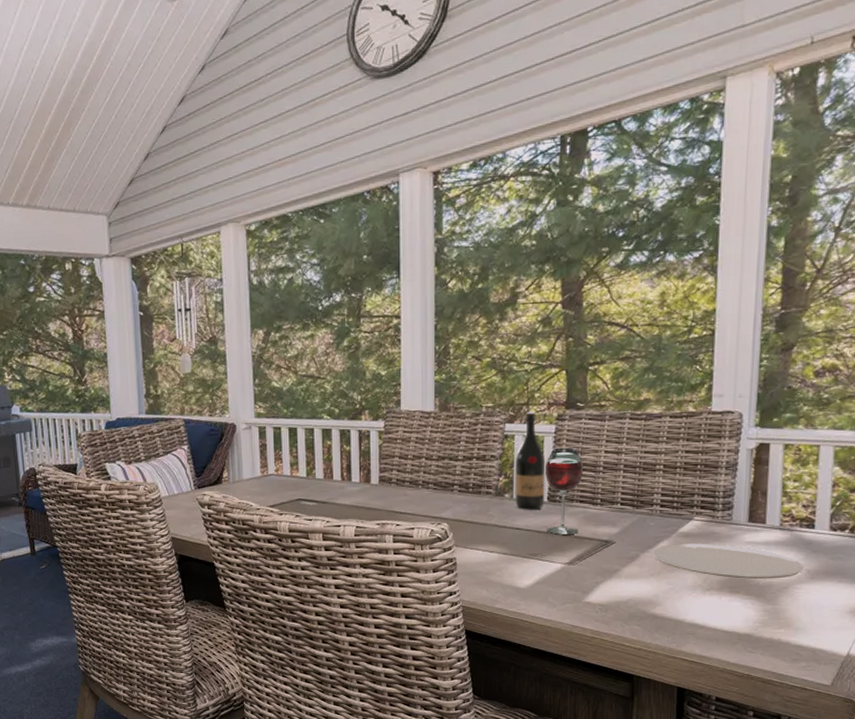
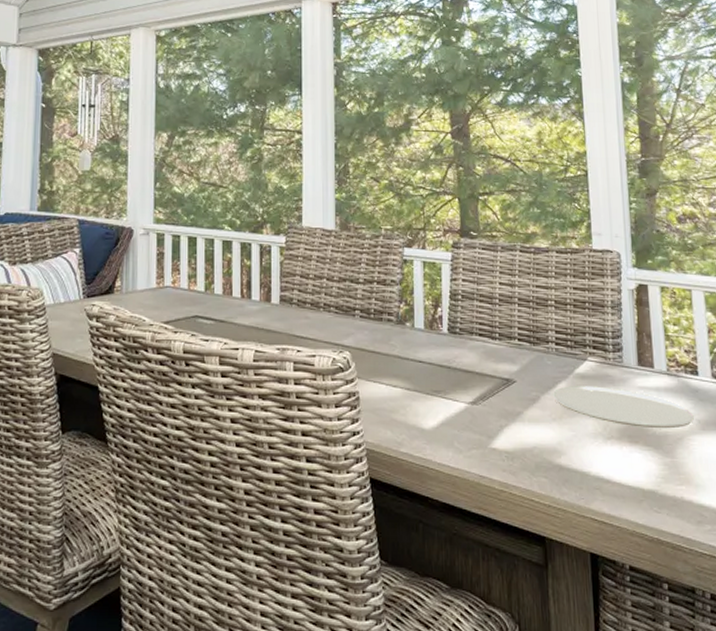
wine bottle: present [515,411,546,510] -> none [415,236,446,341]
wineglass: present [545,447,583,535] -> none [444,276,480,370]

